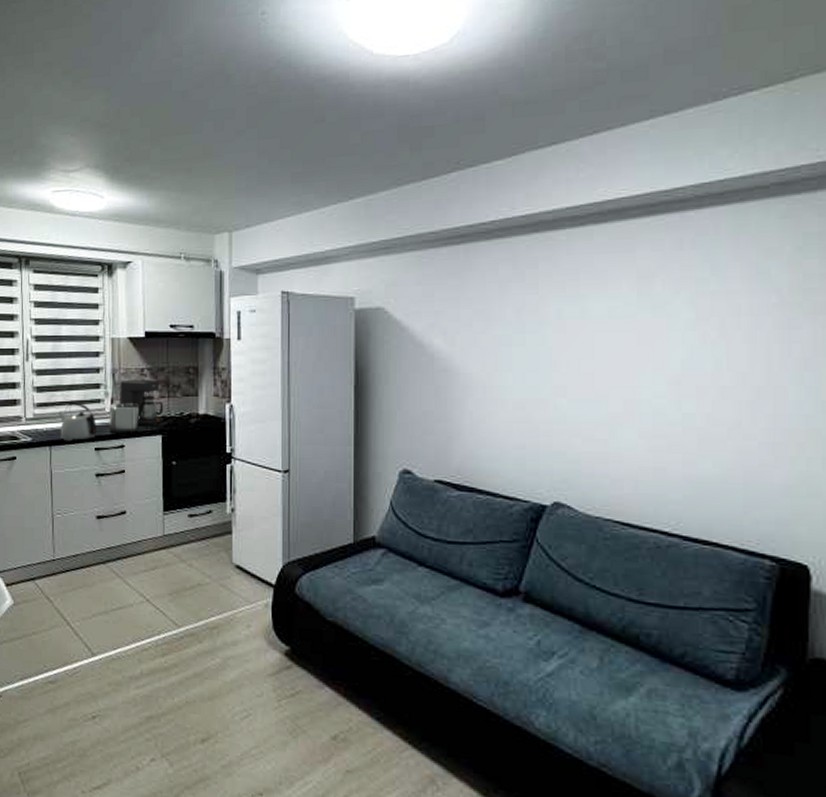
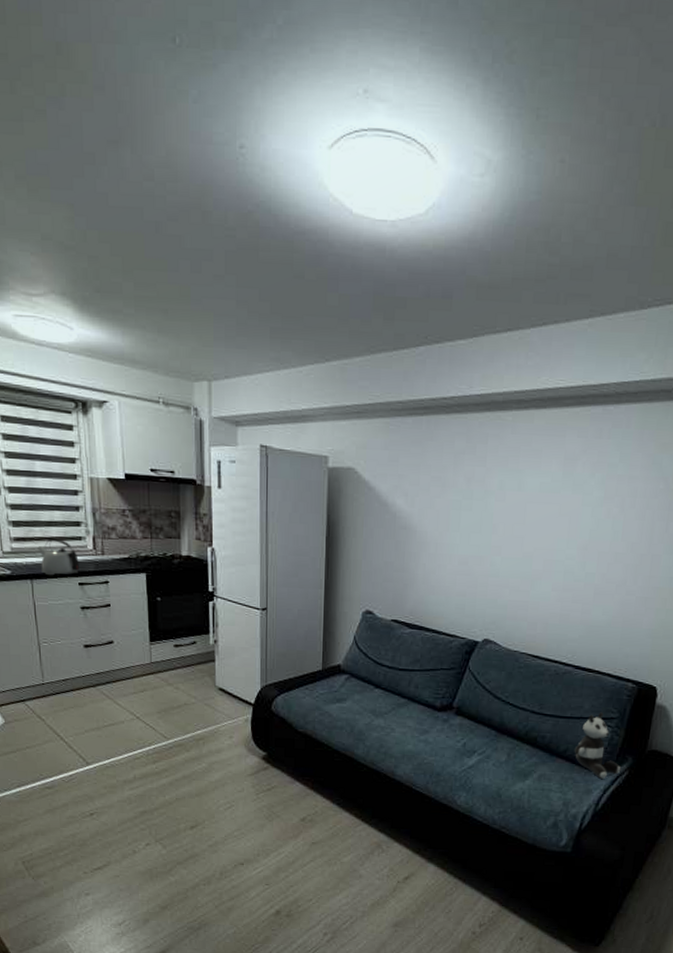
toaster: present [109,403,140,433] -> none [91,541,123,571]
coffee maker: present [119,379,164,426] -> none [101,519,147,565]
stuffed animal: none [695,601,771,699] -> present [574,712,621,779]

